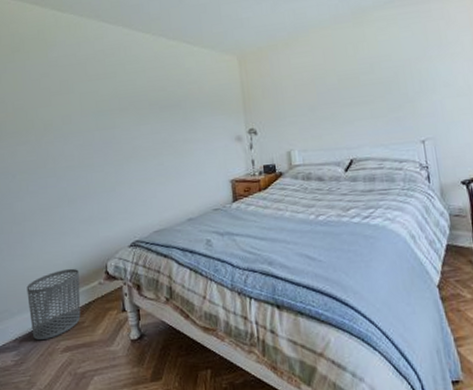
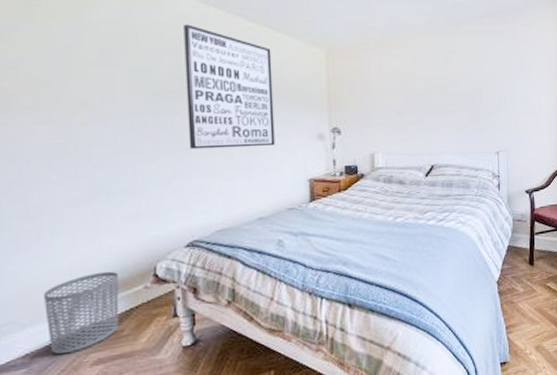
wall art: none [119,50,199,159] -> present [183,24,275,150]

